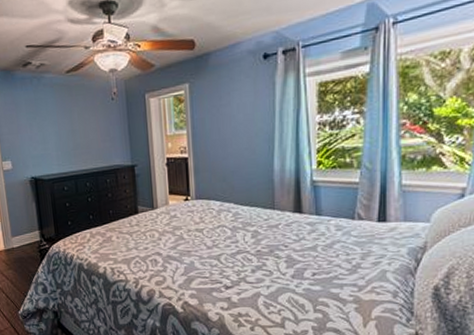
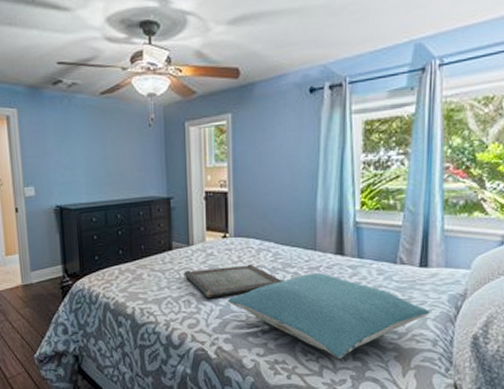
serving tray: none [149,224,244,258] -> present [183,264,283,299]
pillow: none [192,231,390,311] -> present [228,273,430,359]

